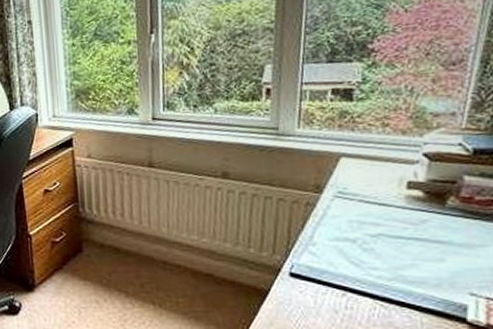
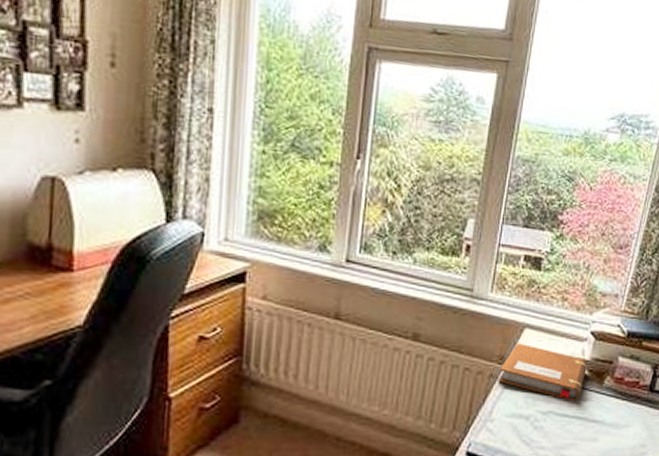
notebook: none [316,171,424,224] -> present [498,342,588,402]

